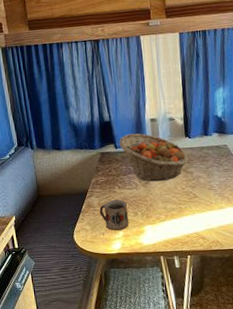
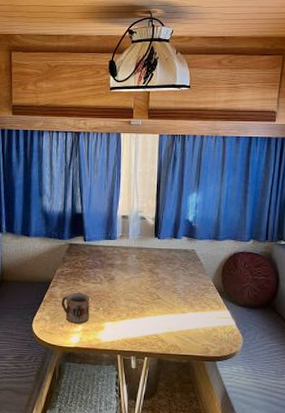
fruit basket: present [119,133,188,182] -> none [89,227,155,279]

